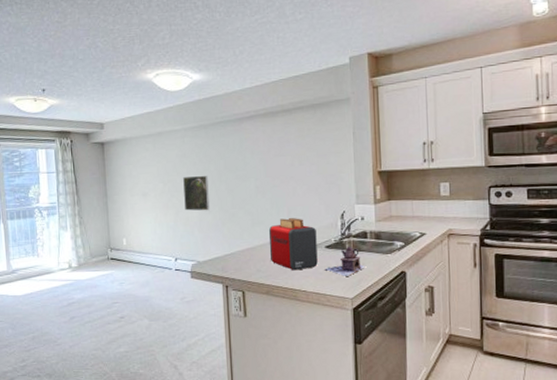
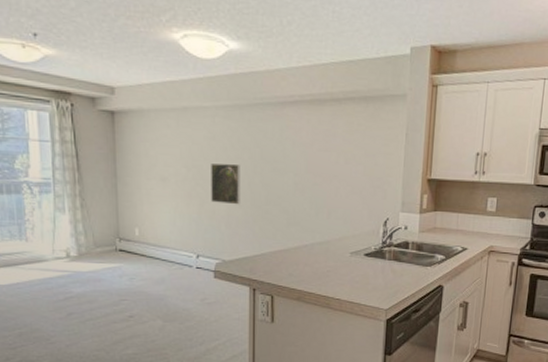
toaster: present [269,218,318,271] -> none [305,221,356,278]
teapot: present [324,246,365,277] -> none [361,255,403,288]

